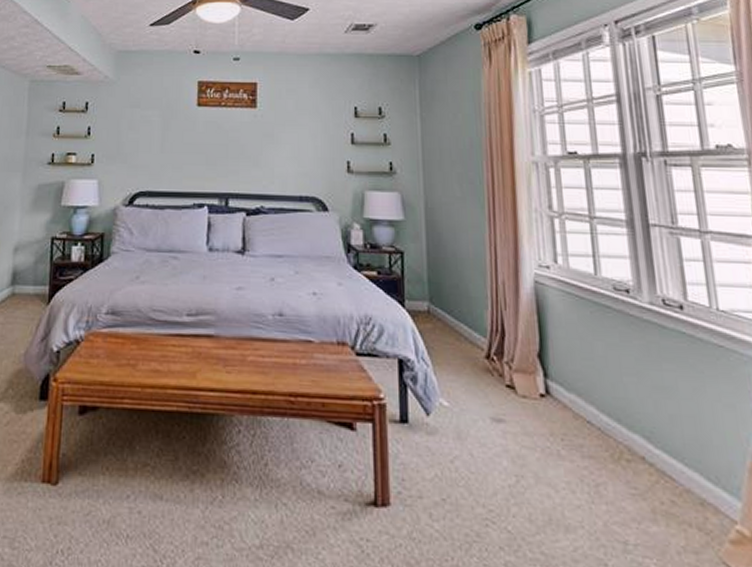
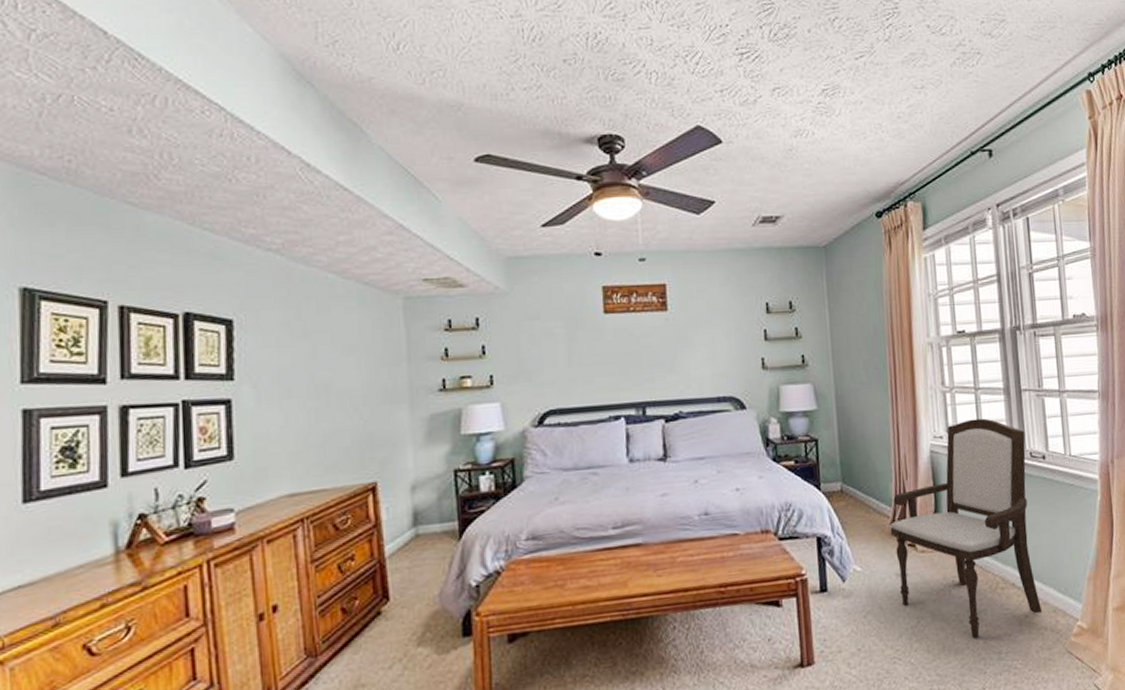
armchair: none [484,251,685,517] -> present [890,418,1043,638]

